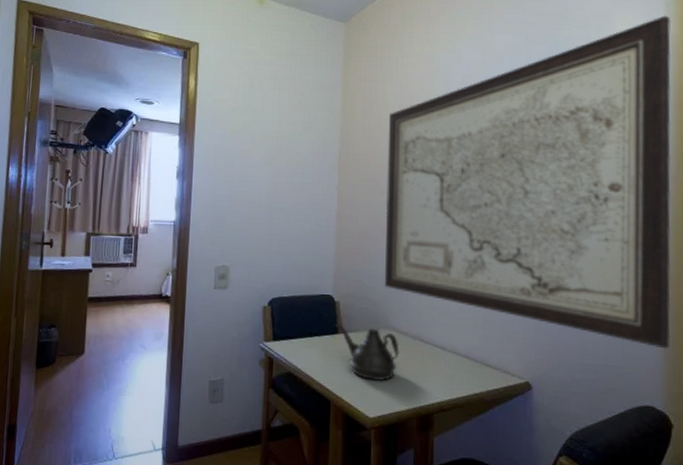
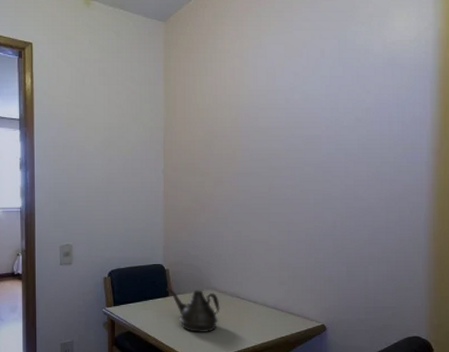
wall art: present [384,15,671,349] -> none [205,12,439,291]

